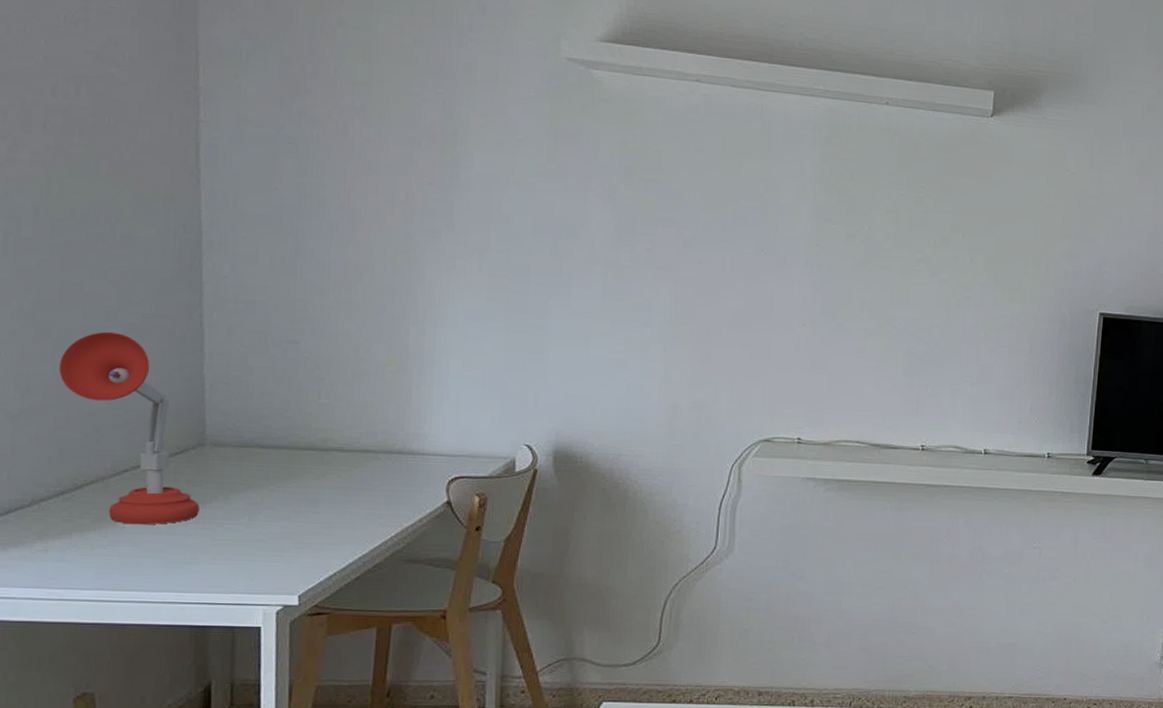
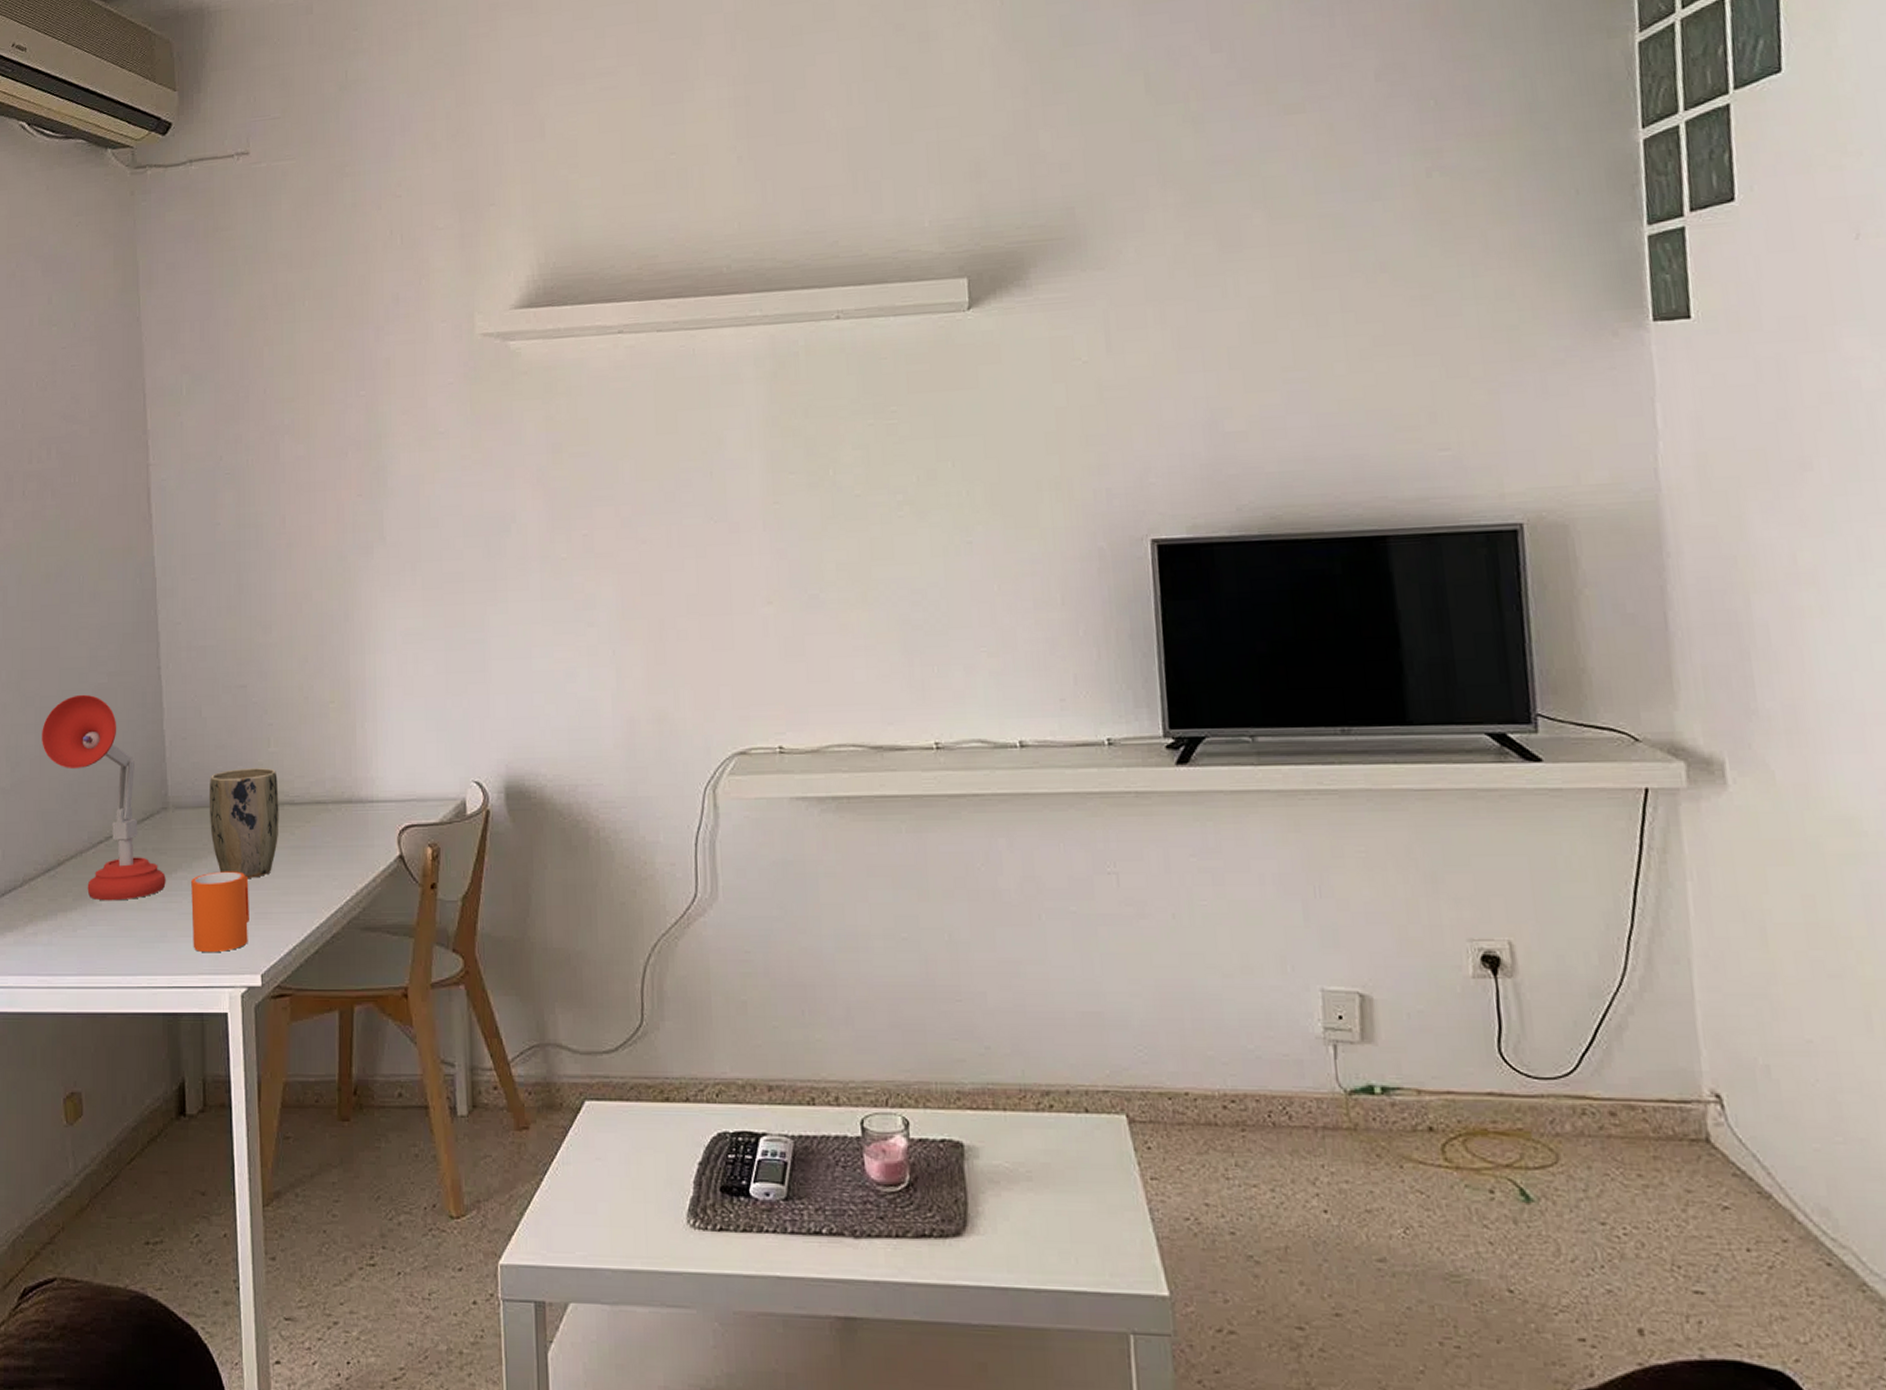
mug: none [226,504,290,575] -> present [191,871,249,953]
plant pot: none [251,415,327,512] -> present [209,768,279,878]

